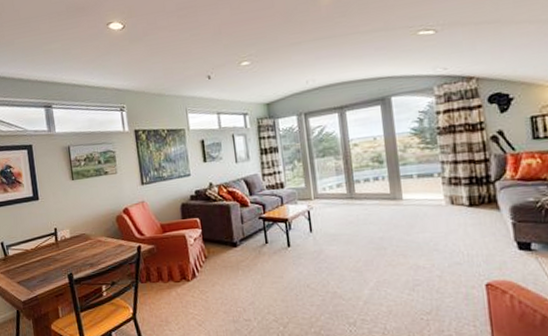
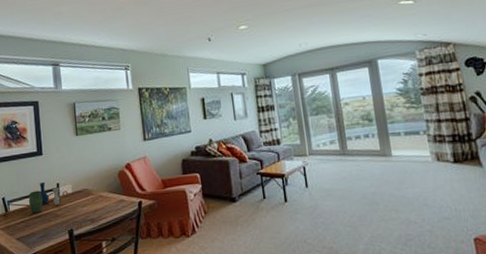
vase: none [27,226,59,258] -> present [29,181,61,214]

